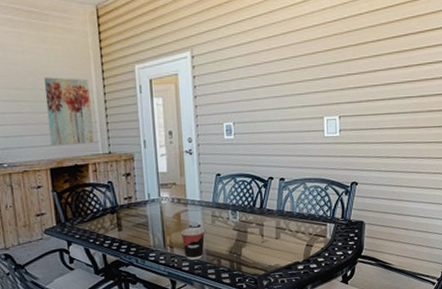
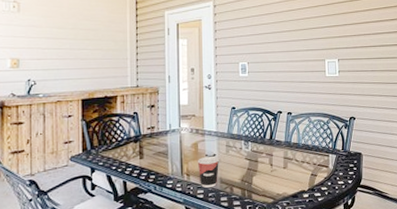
wall art: present [43,77,94,146] -> none [84,19,124,79]

